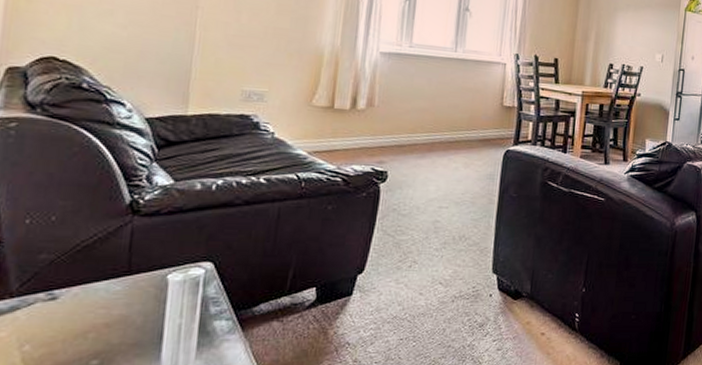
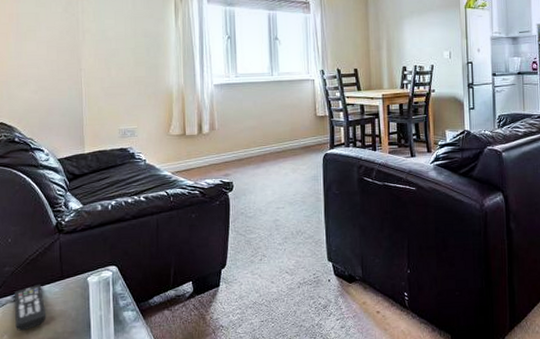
remote control: none [45,280,98,340] -> present [15,285,47,331]

